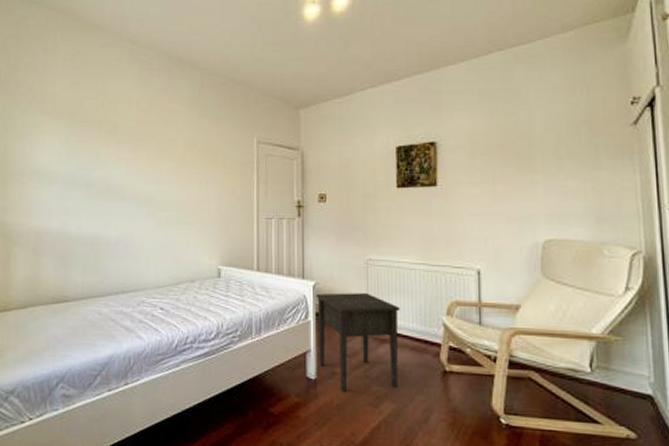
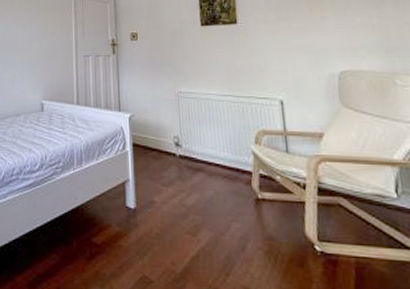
nightstand: present [315,293,400,391] -> none [132,124,214,220]

